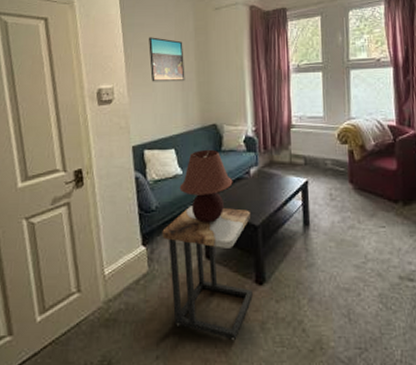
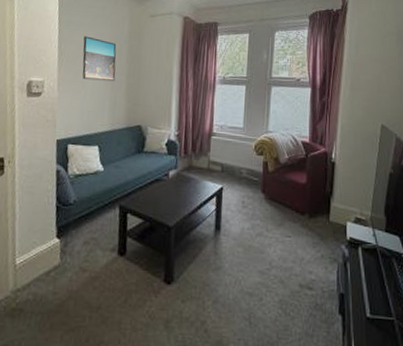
side table: present [162,206,253,339] -> none [77,202,165,336]
table lamp: present [179,149,233,223] -> none [99,149,152,221]

